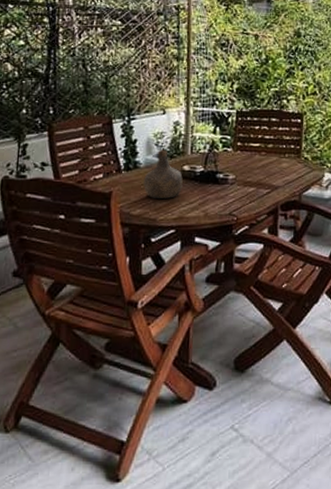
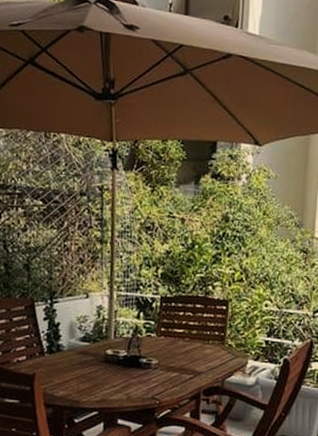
bottle: present [144,149,183,200] -> none [67,333,106,382]

